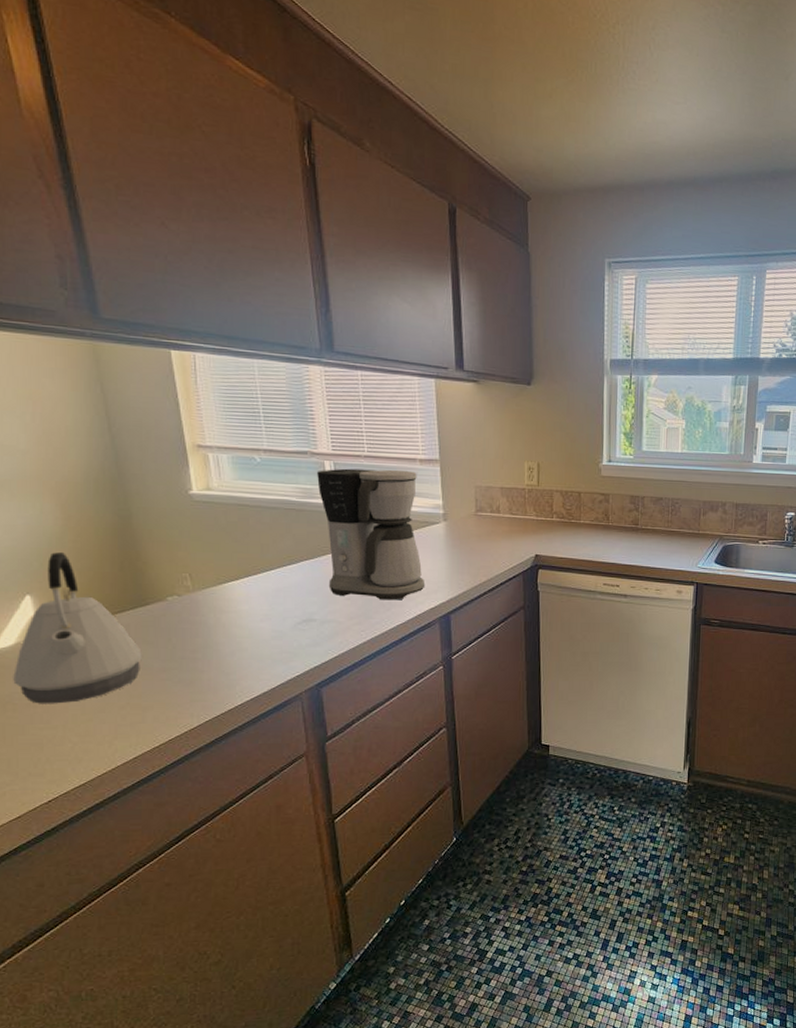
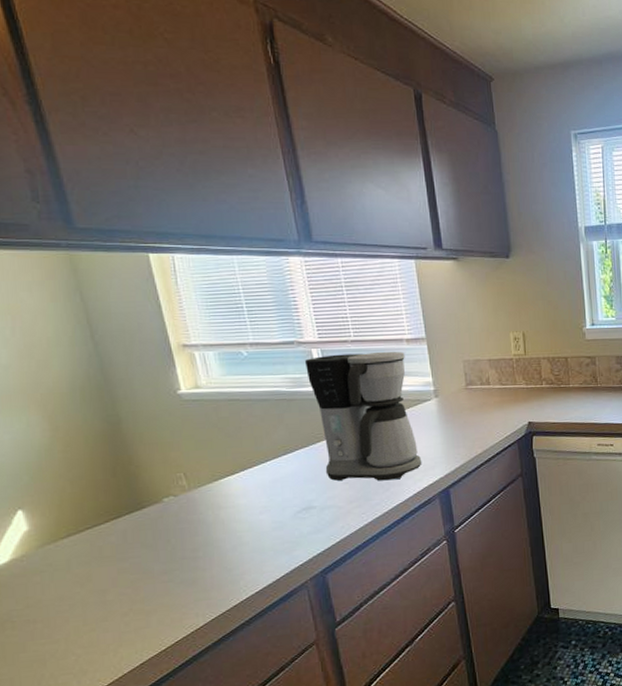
kettle: present [13,552,142,704] -> none [10,464,142,620]

